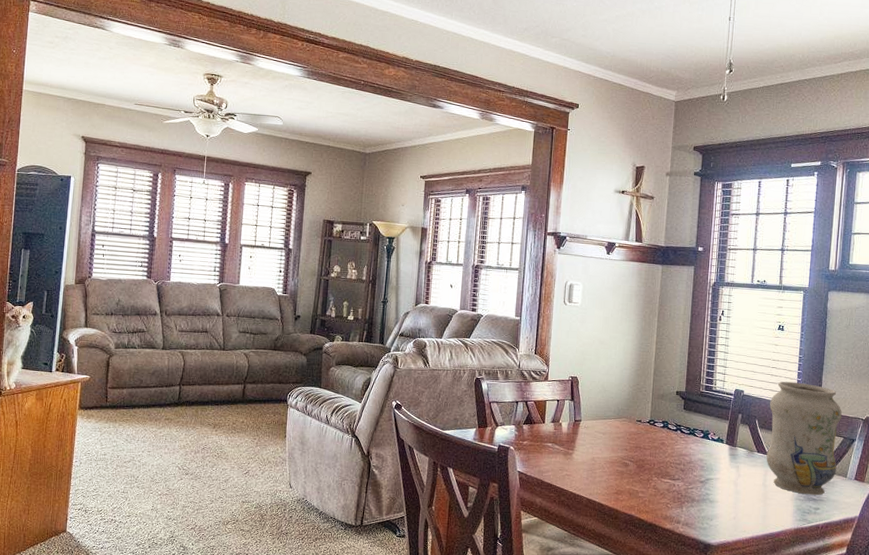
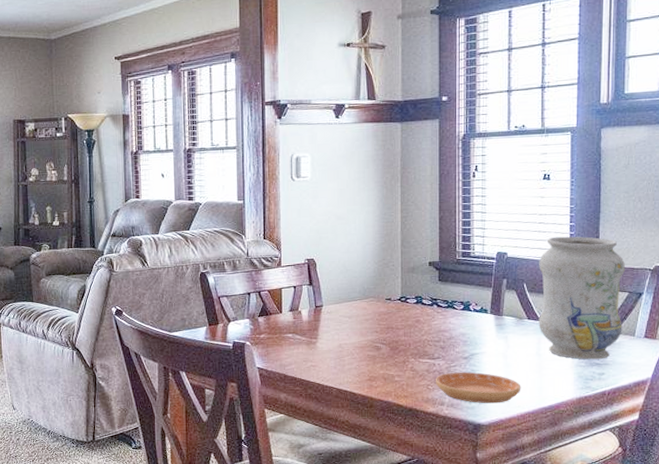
saucer: none [674,493,748,527] -> present [436,371,521,404]

